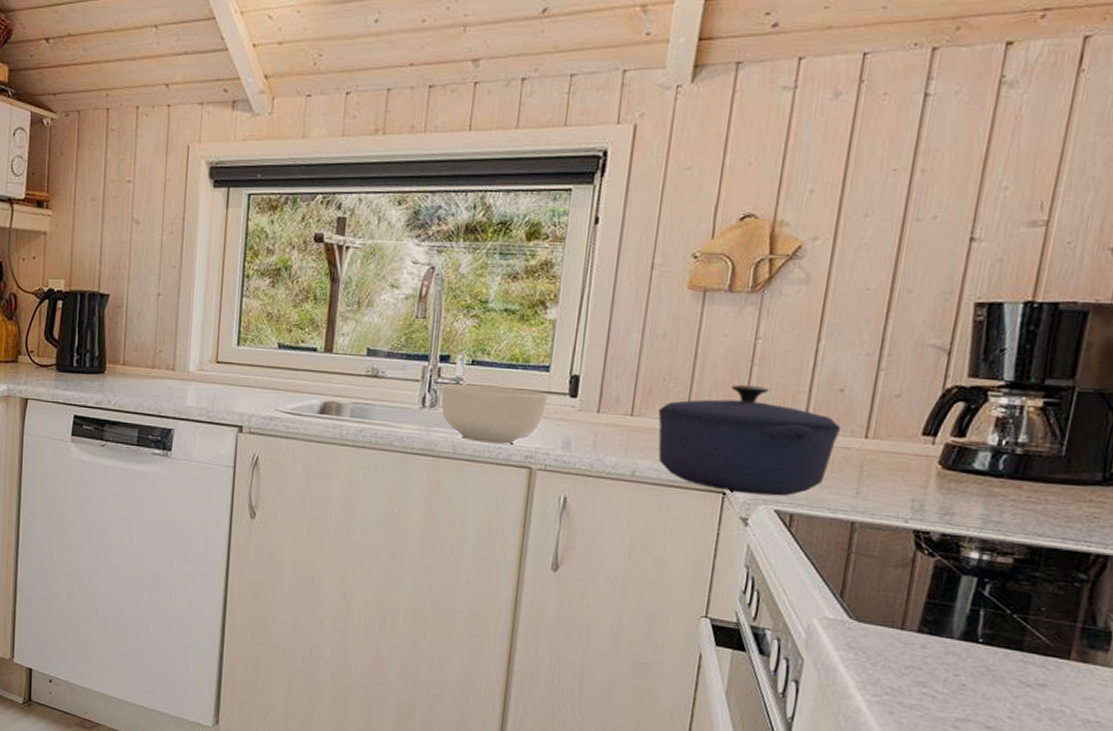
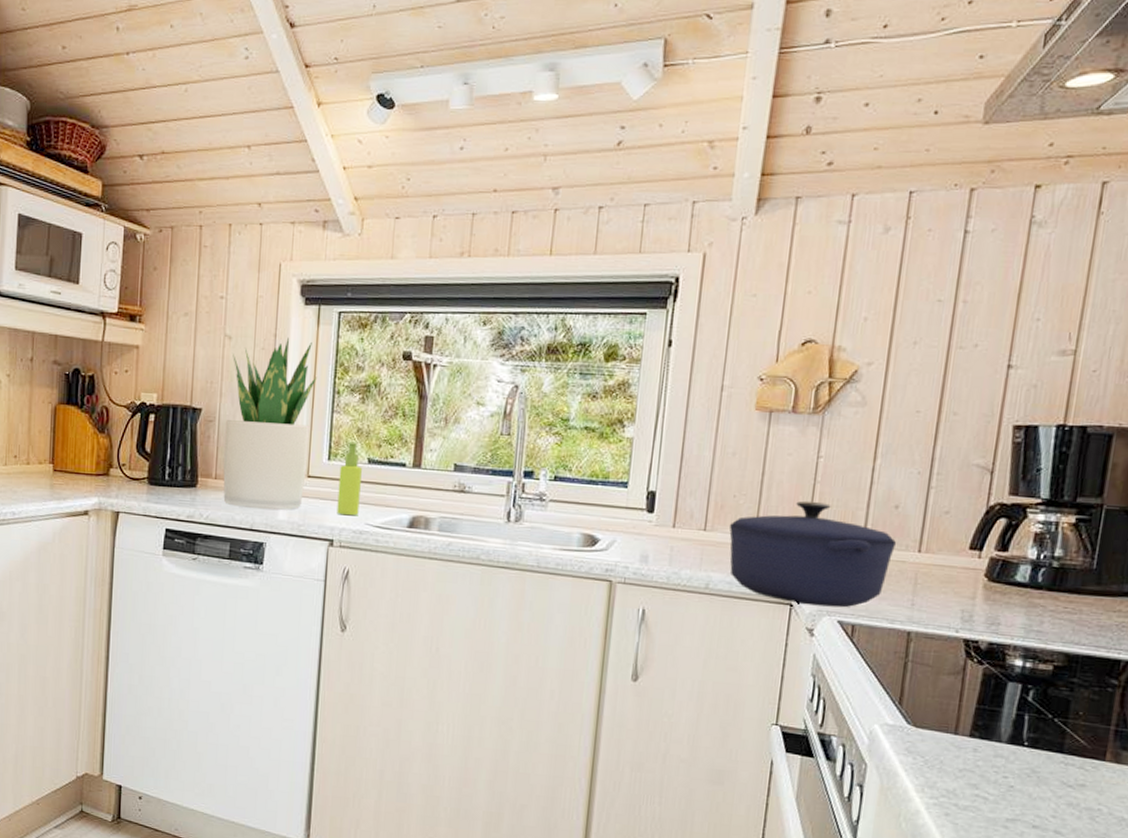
planter: none [130,221,226,397] -> present [222,337,317,511]
soap dispenser: none [246,326,272,402] -> present [337,441,362,516]
bowl: present [440,383,548,444] -> none [524,499,627,558]

